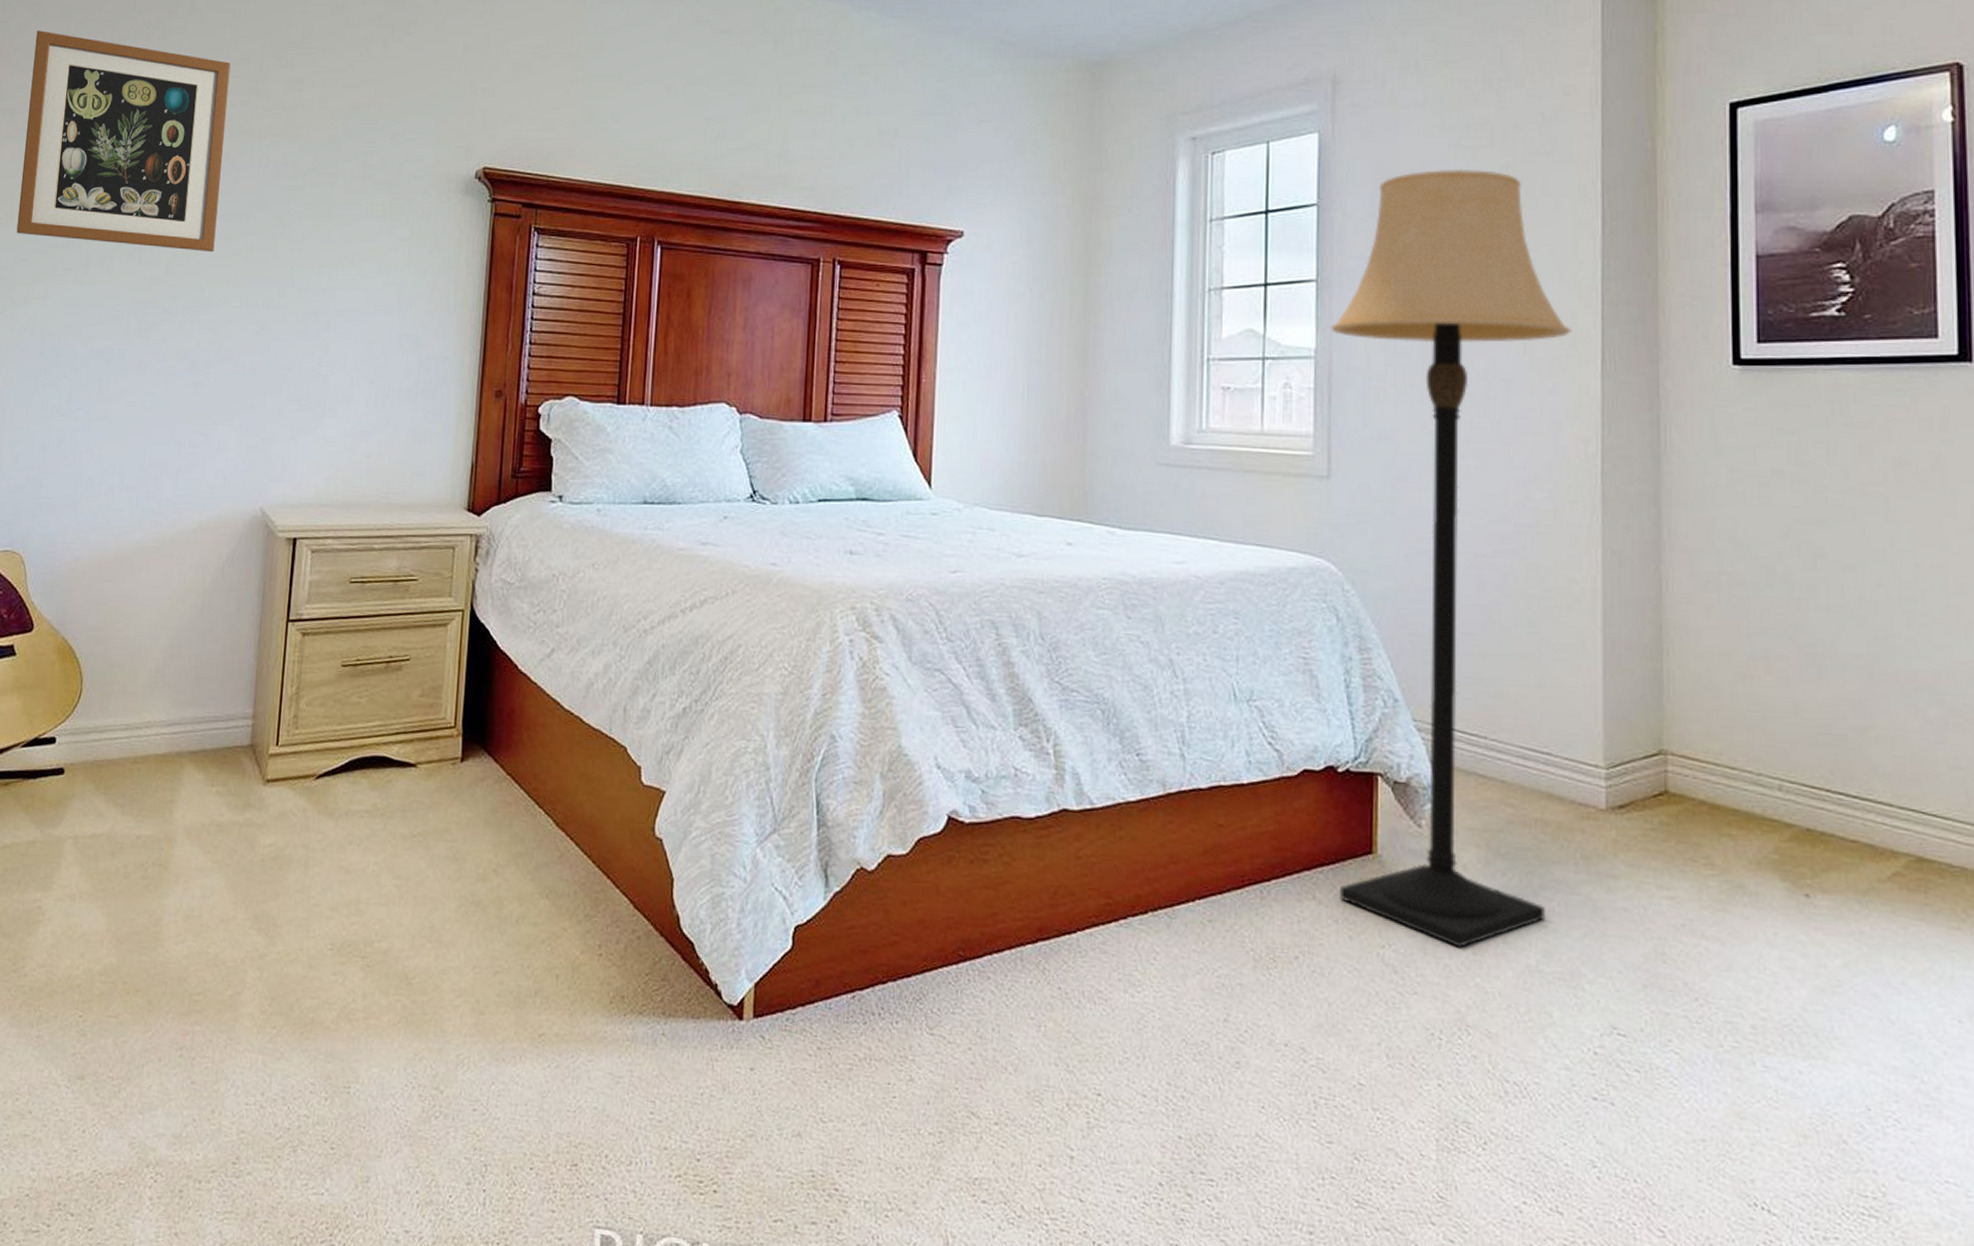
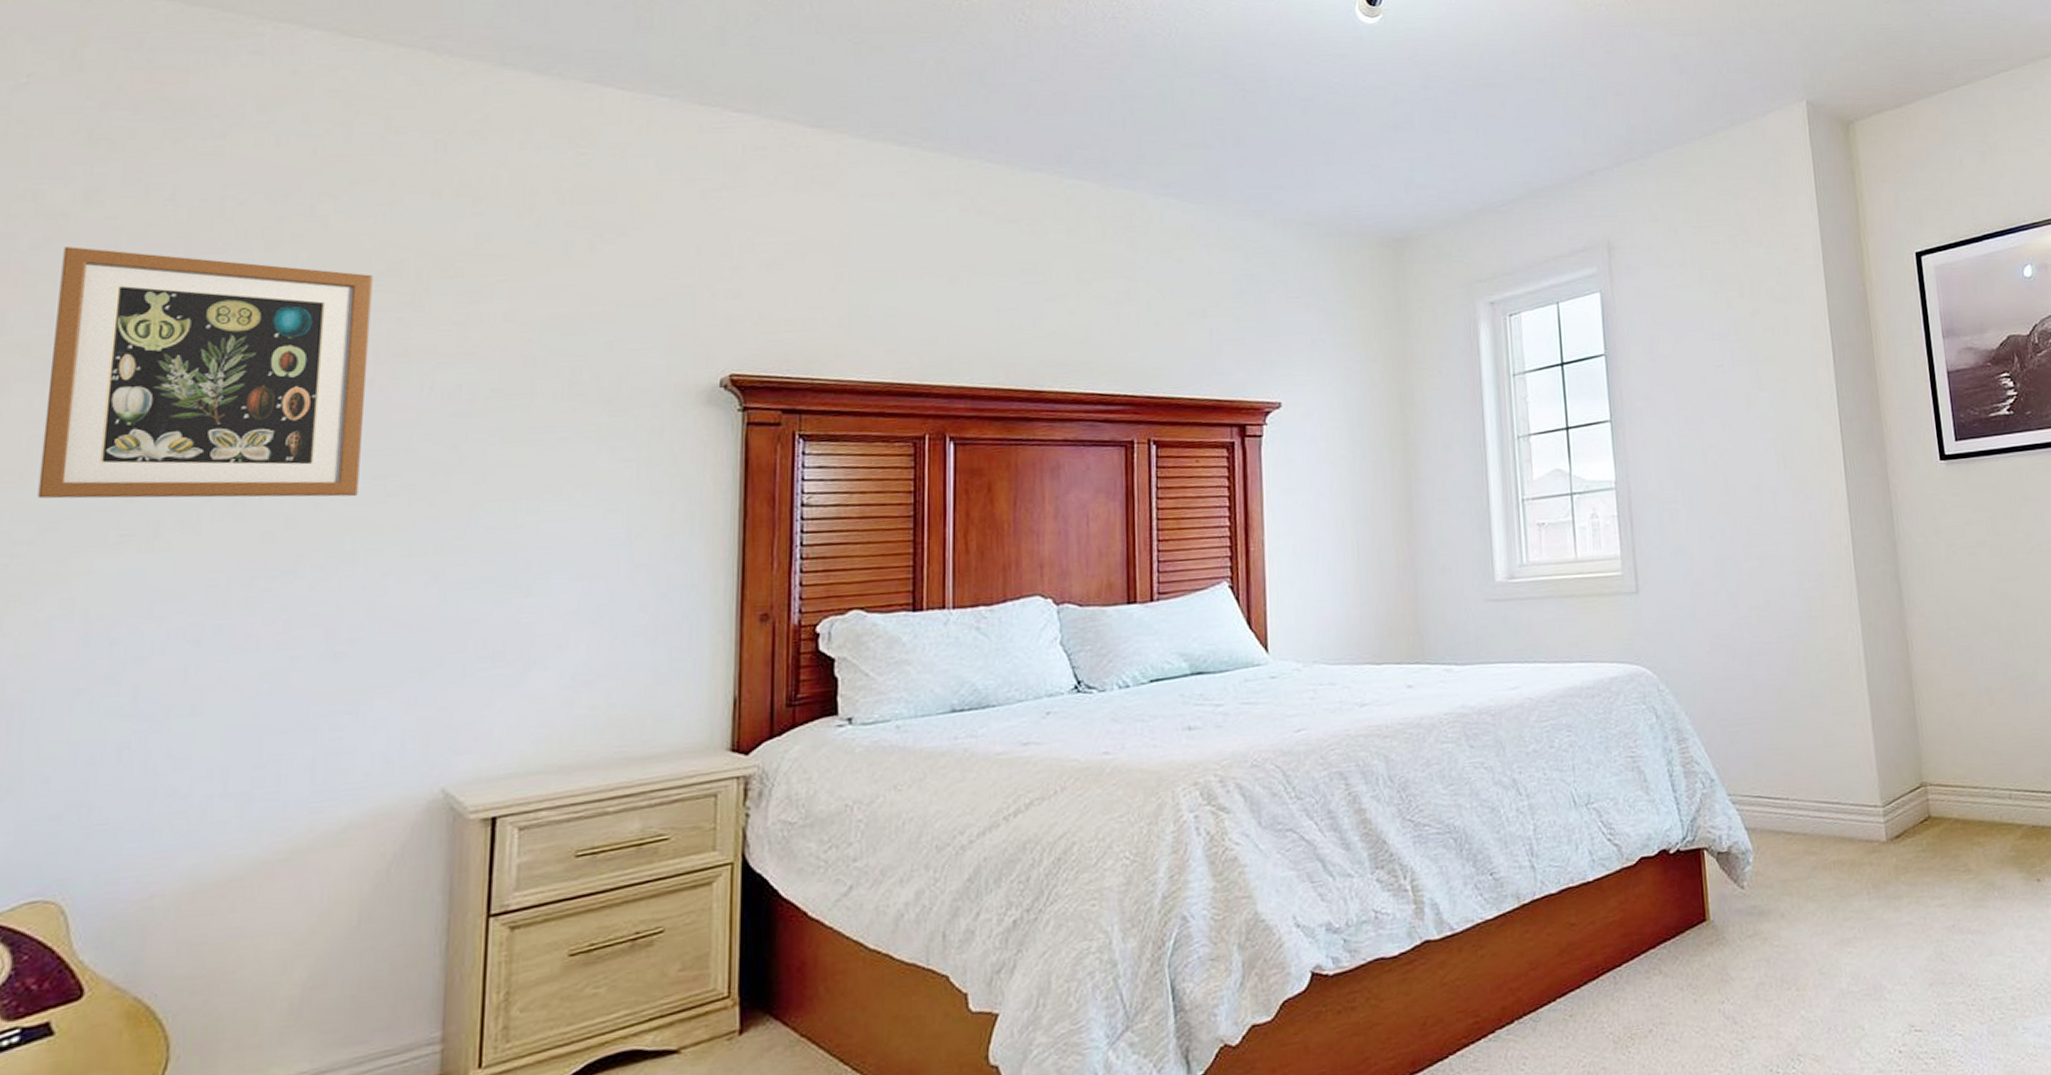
lamp: present [1331,168,1572,948] -> none [1626,316,1850,988]

